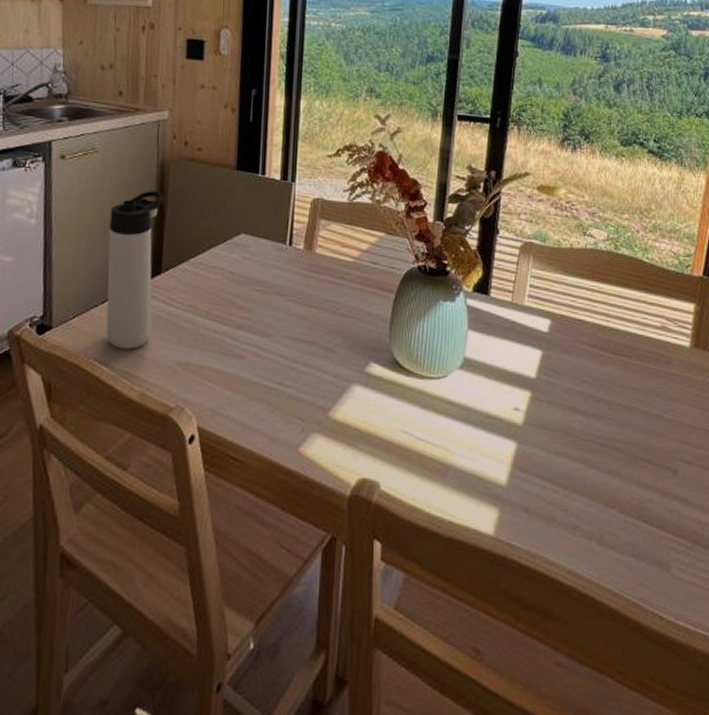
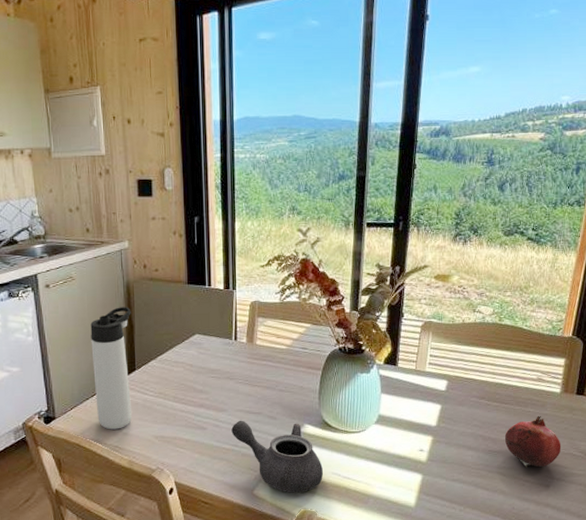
teapot: none [276,350,390,455] -> present [231,420,323,493]
fruit: none [622,374,692,444] -> present [505,415,561,467]

